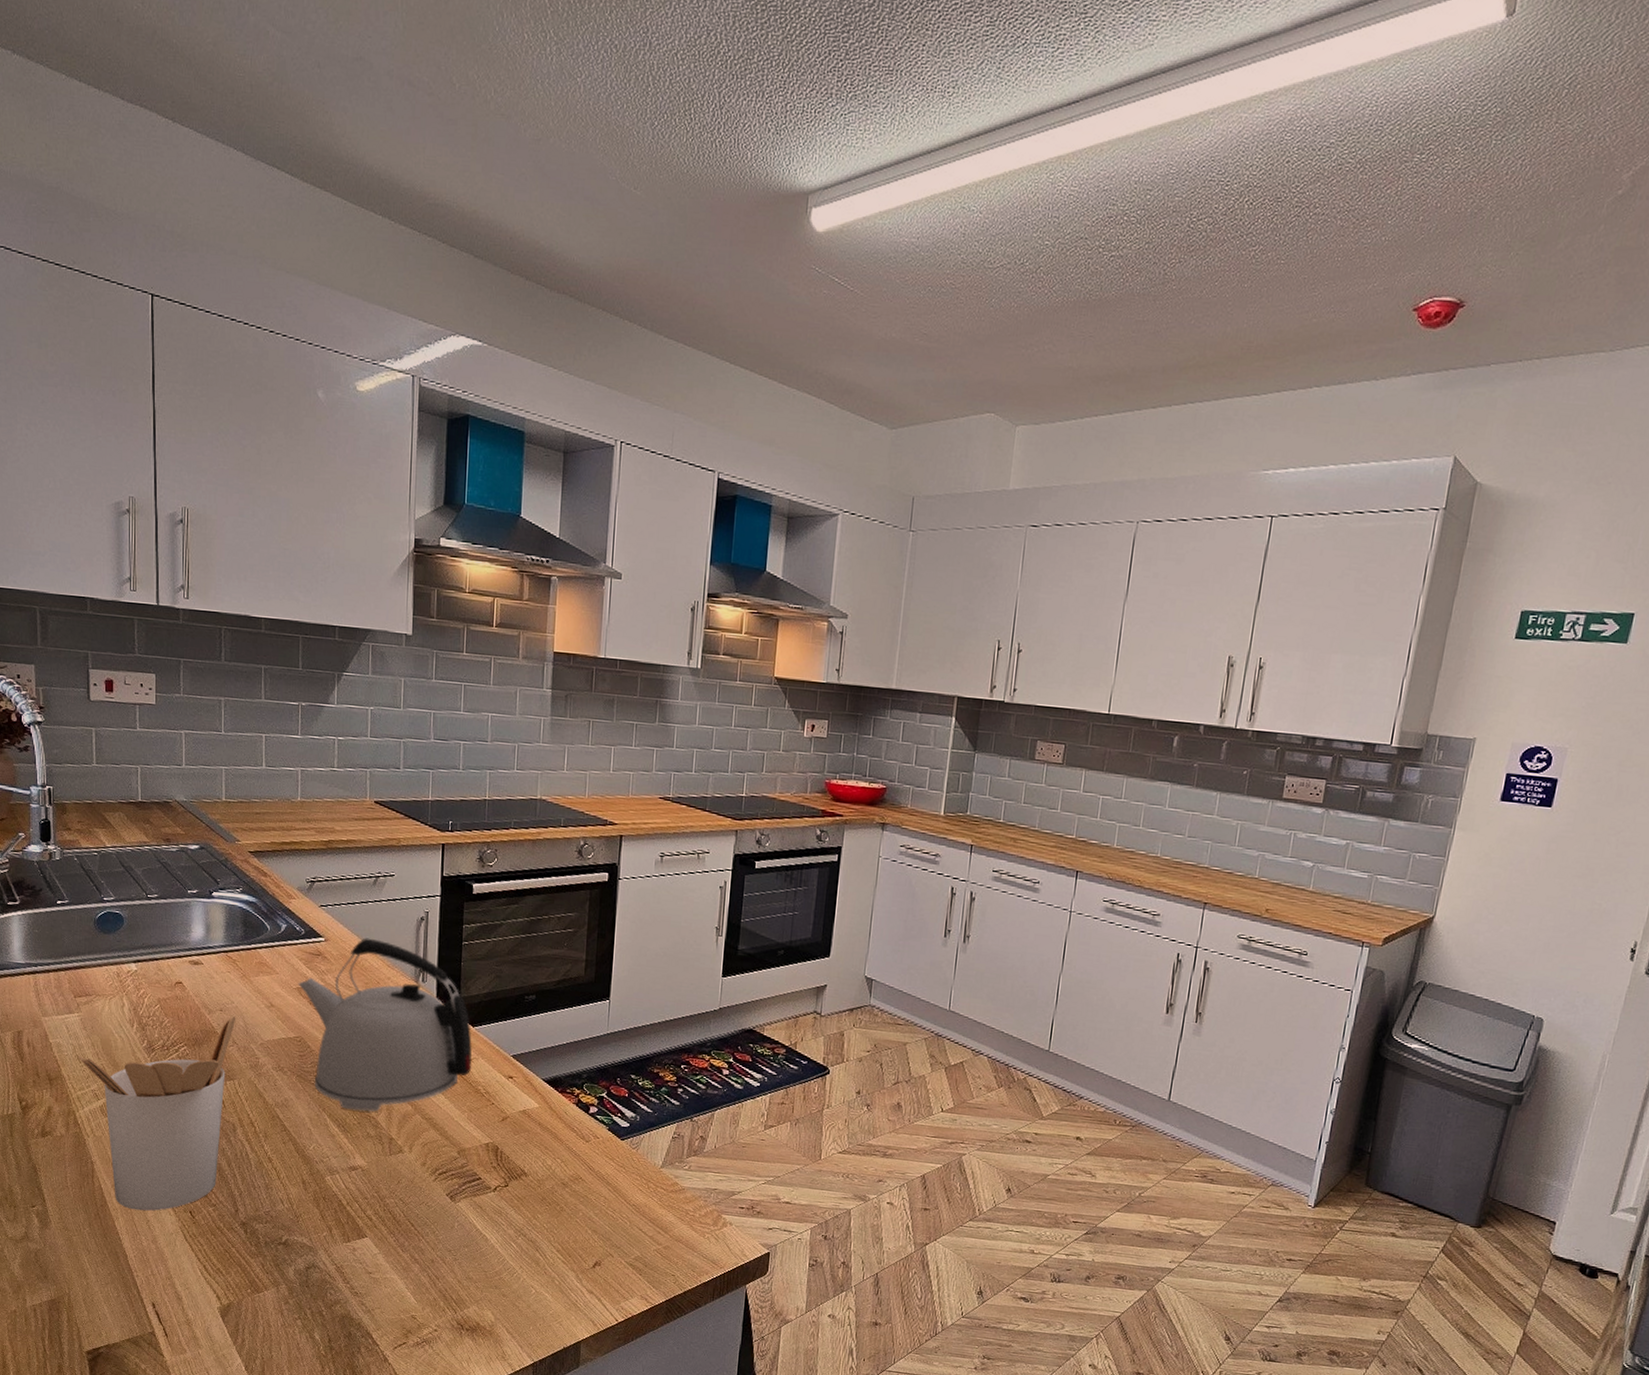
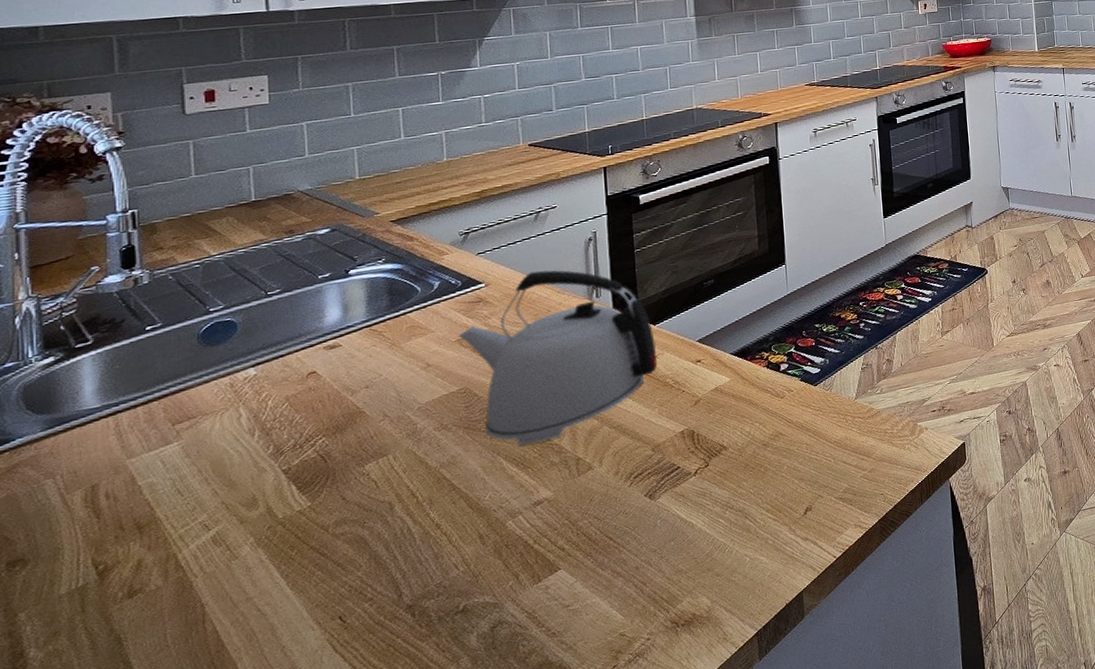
utensil holder: present [78,1016,236,1211] -> none [180,389,386,643]

